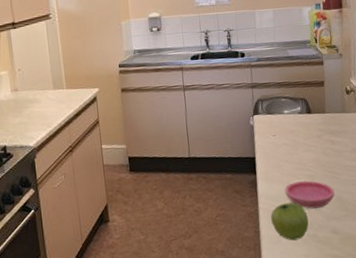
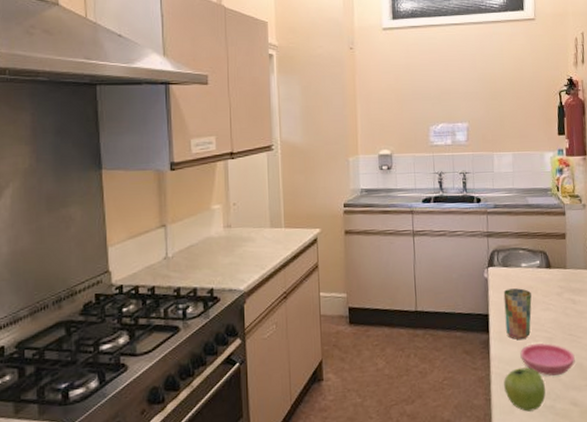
cup: none [268,133,294,178] -> present [503,288,532,339]

